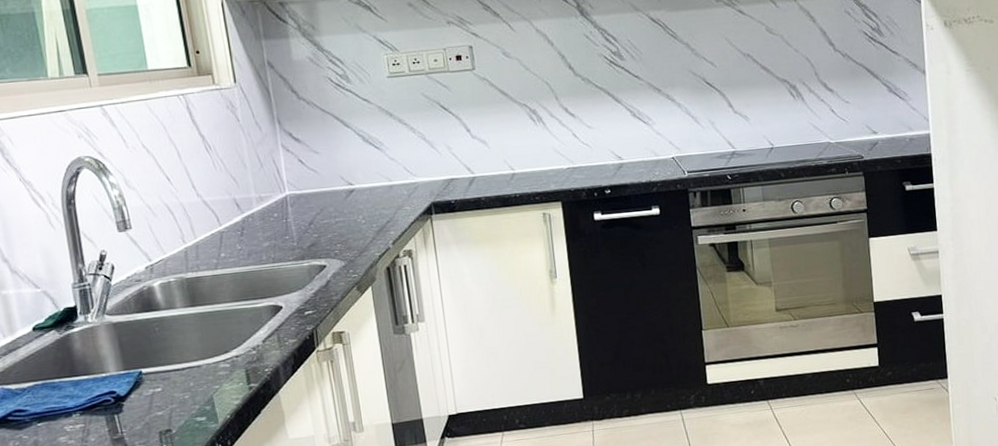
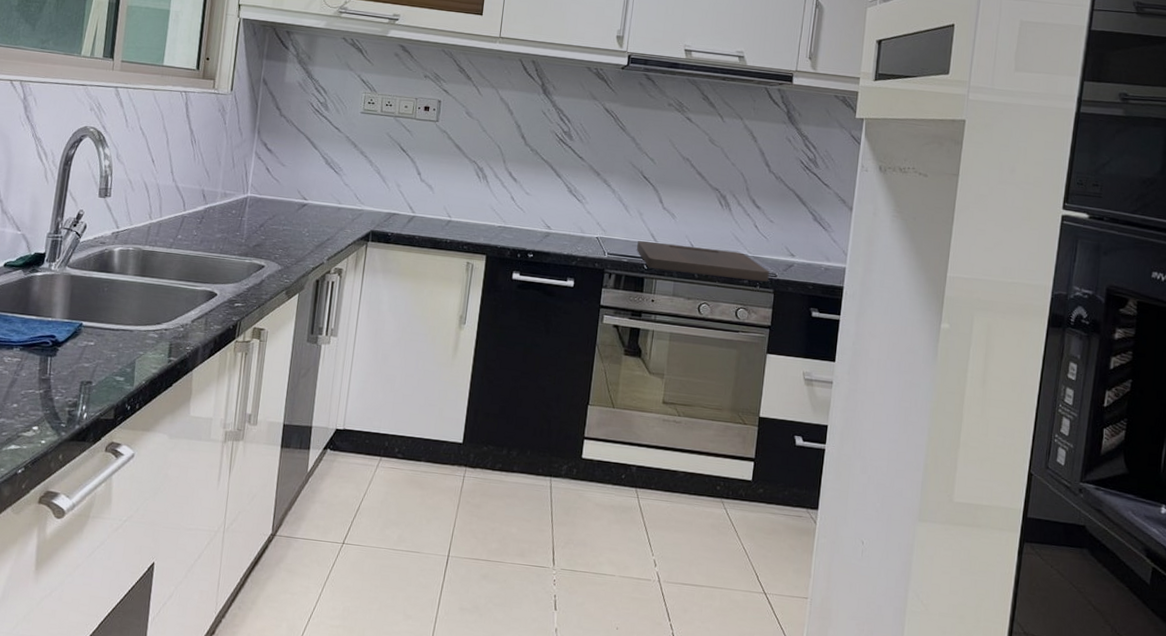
cutting board: none [716,141,856,178] -> present [637,240,769,282]

